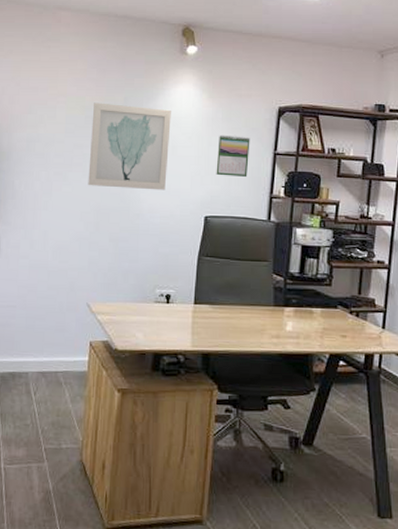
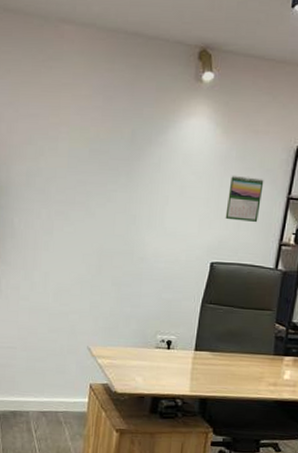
wall art: present [88,102,171,191] -> none [91,134,182,234]

